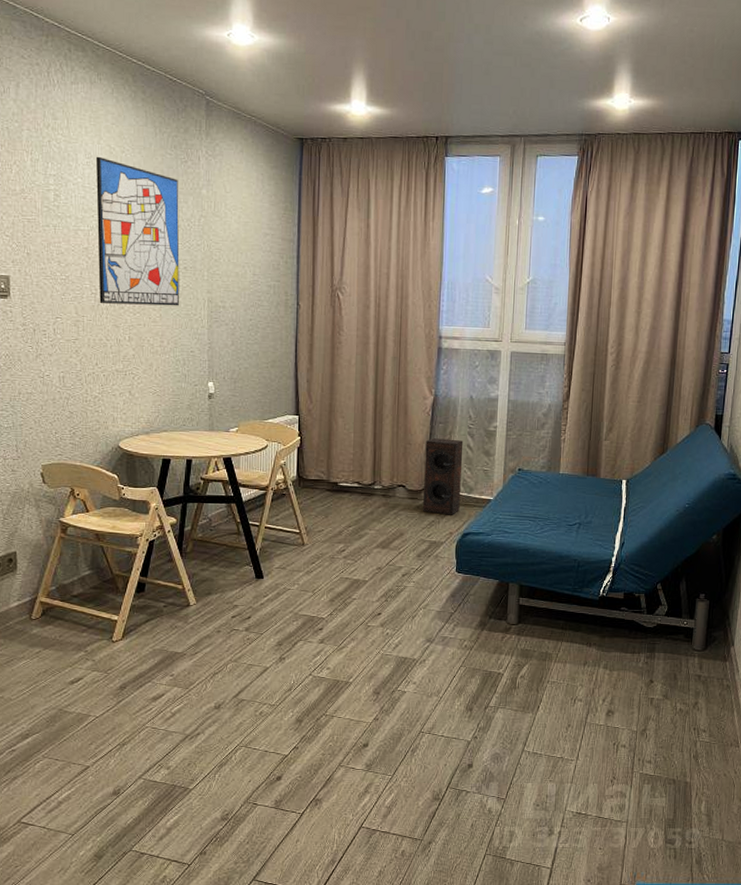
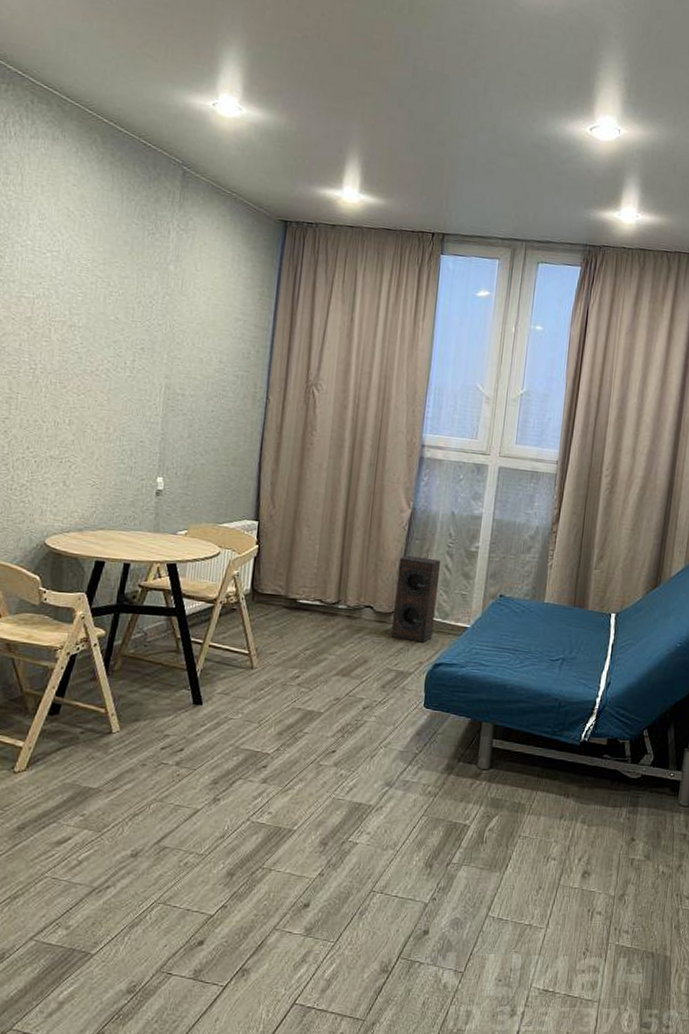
wall art: present [95,156,180,306] -> none [38,218,143,390]

